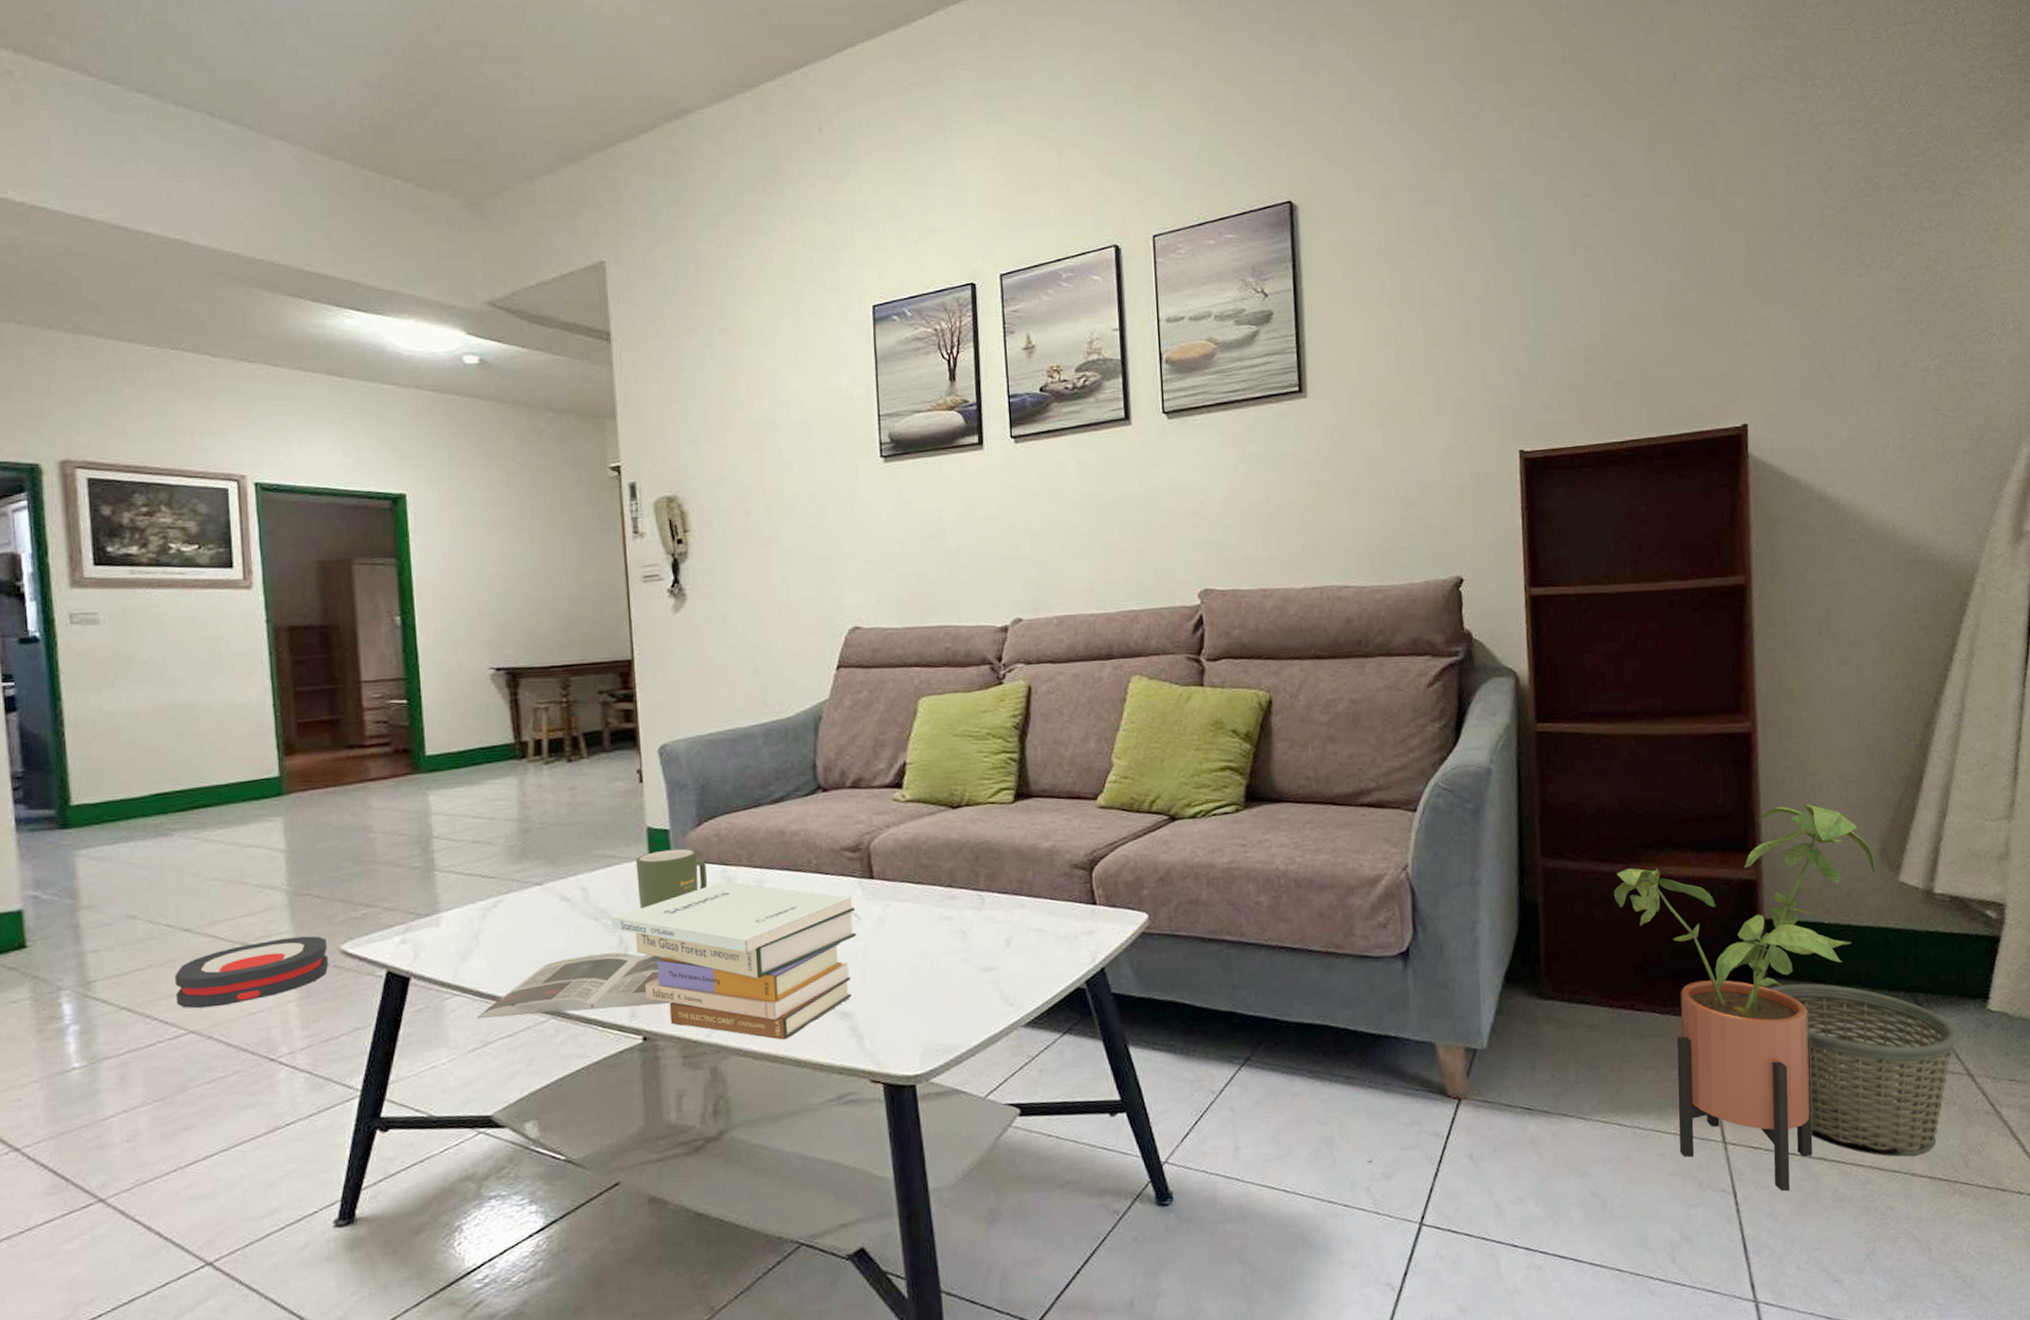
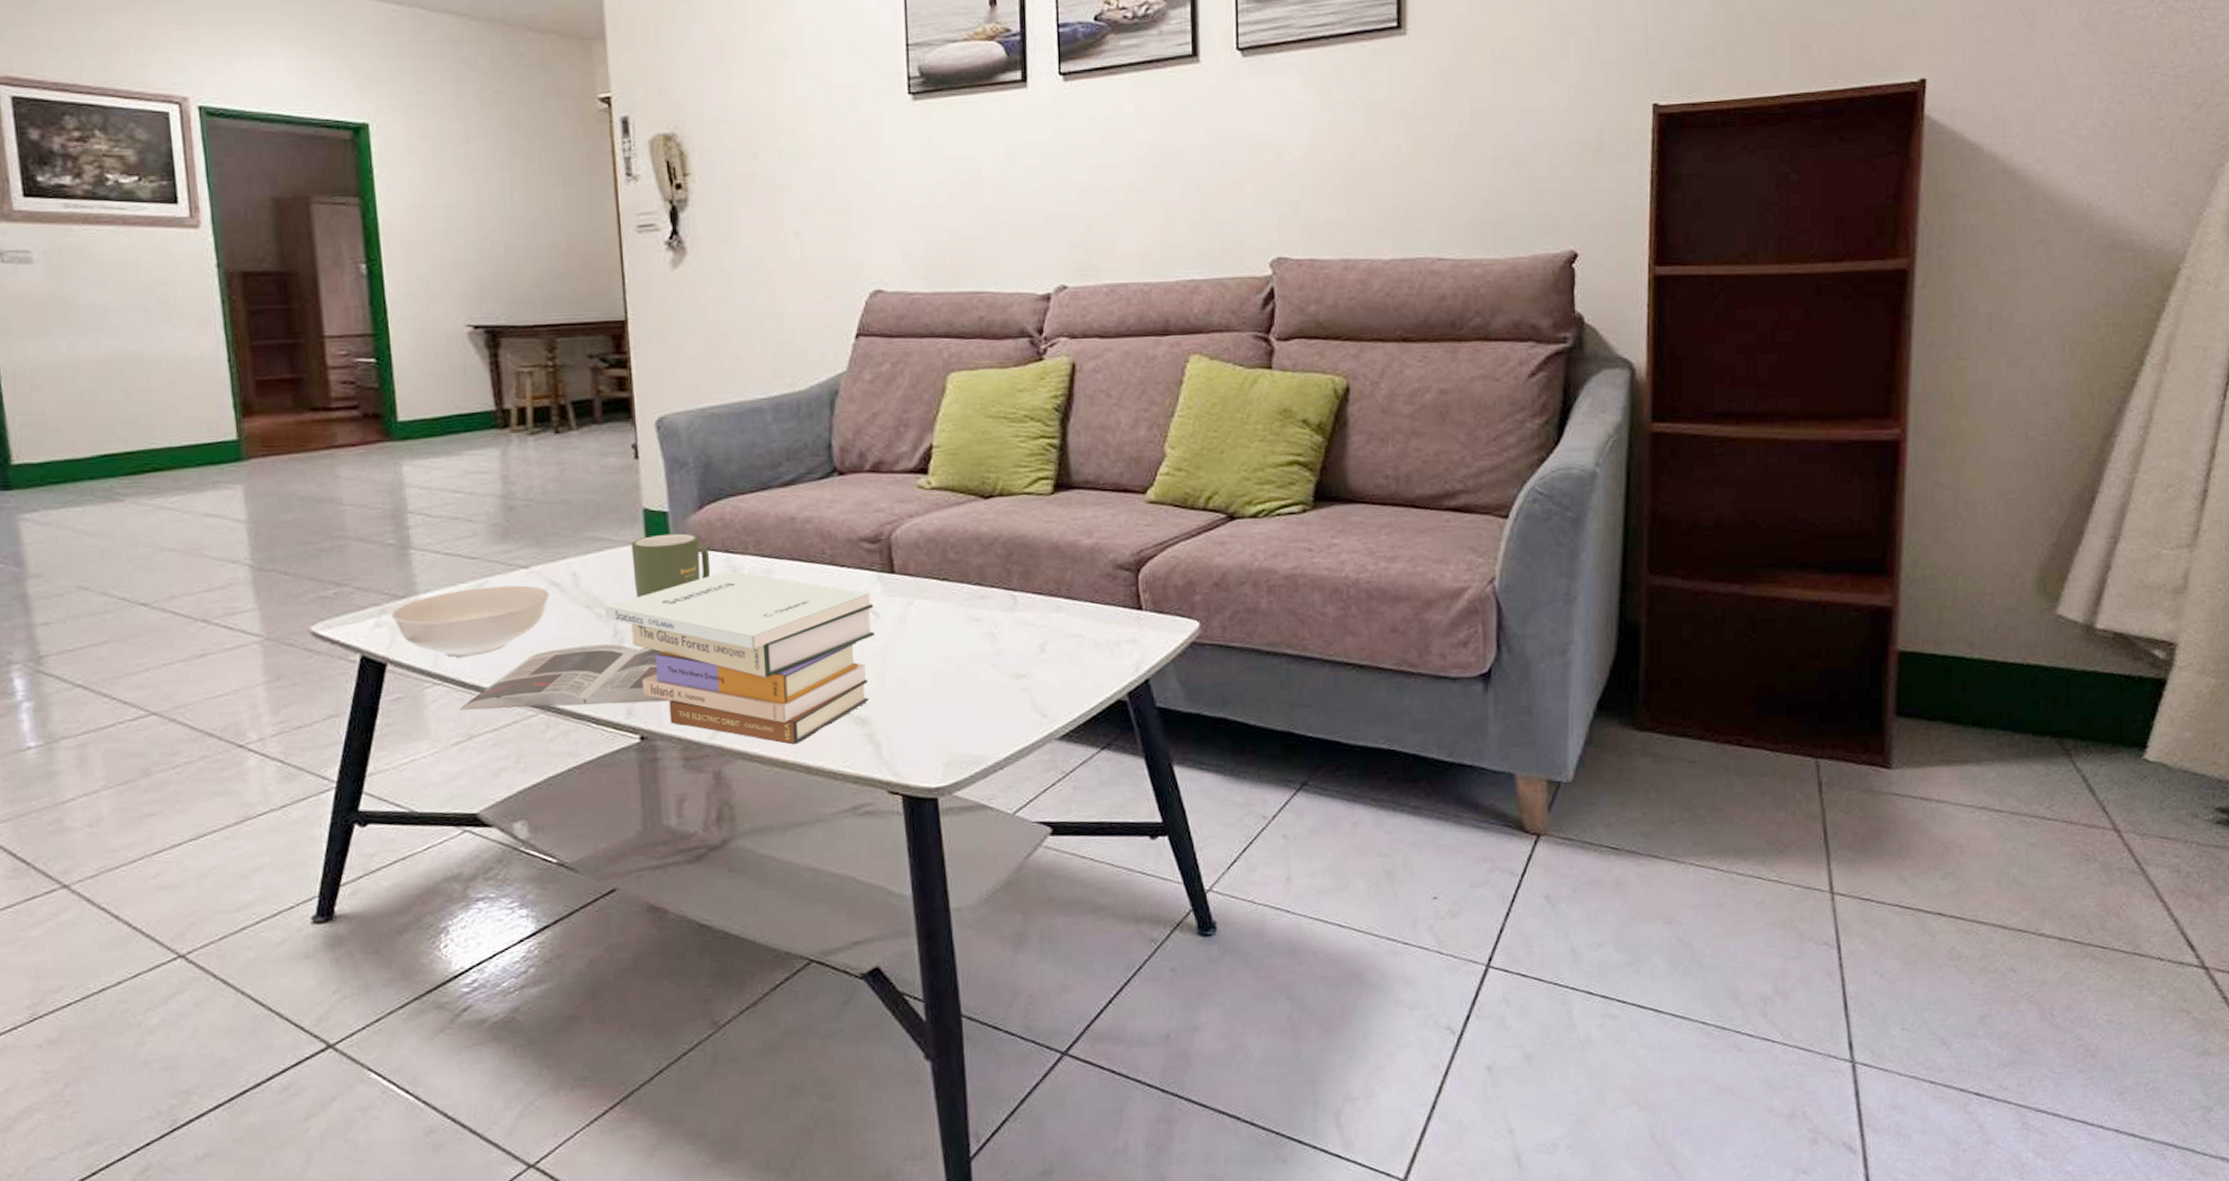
robot vacuum: present [174,936,329,1009] -> none [132,615,299,689]
bowl: none [416,901,561,969] -> present [392,585,549,657]
house plant: present [1614,803,1876,1191] -> none [1728,523,2030,947]
basket: present [1769,983,1958,1157] -> none [1897,723,2107,916]

